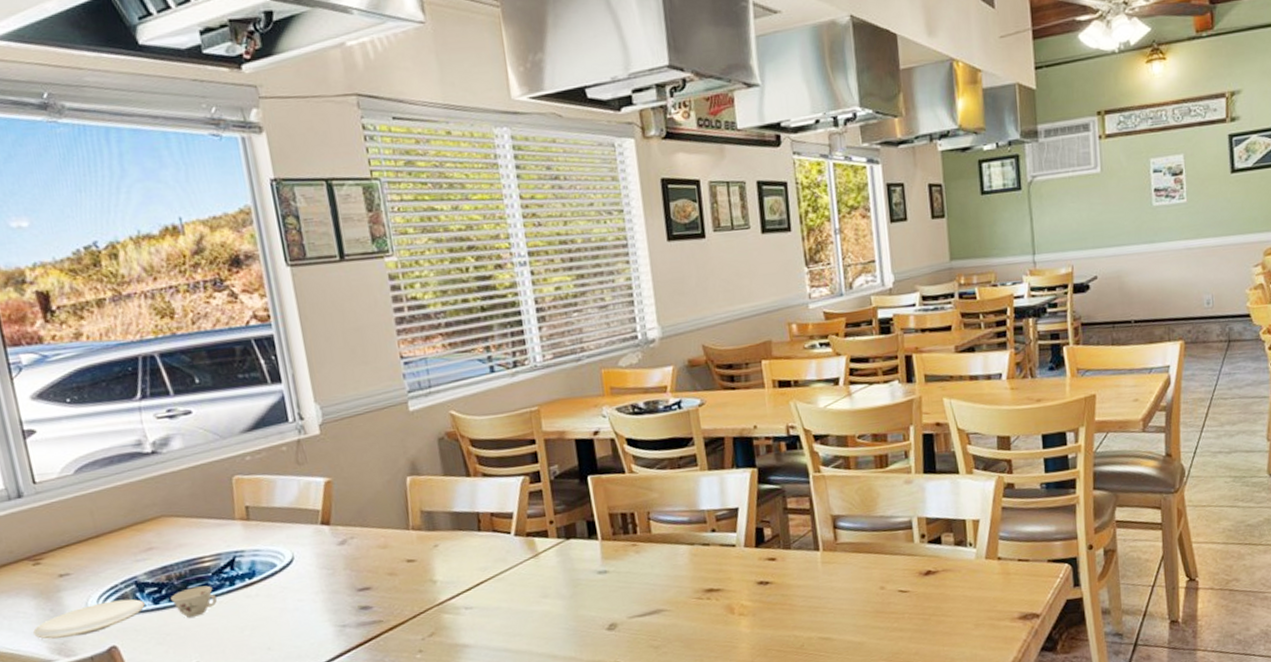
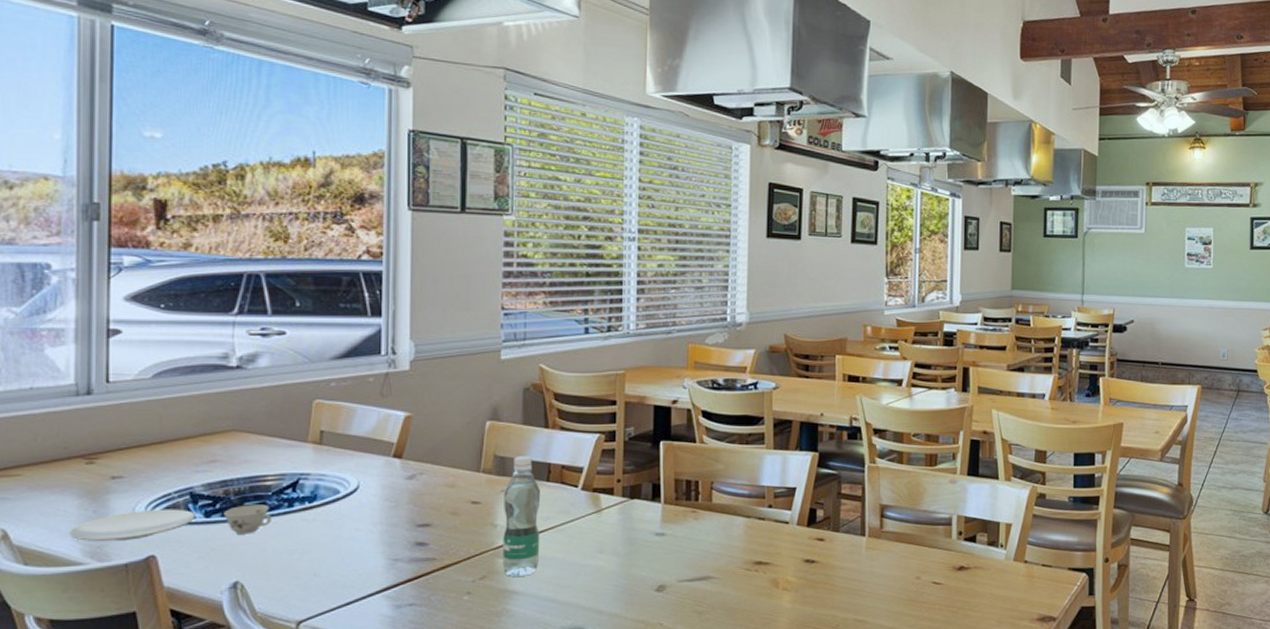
bottle: none [437,507,485,631] -> present [502,456,540,578]

